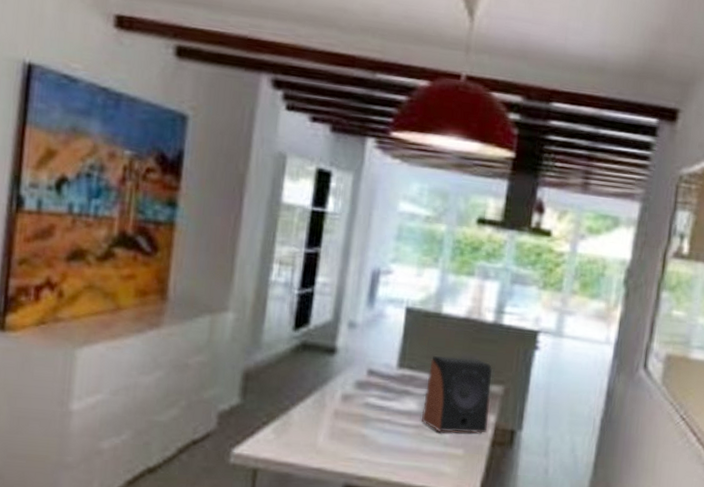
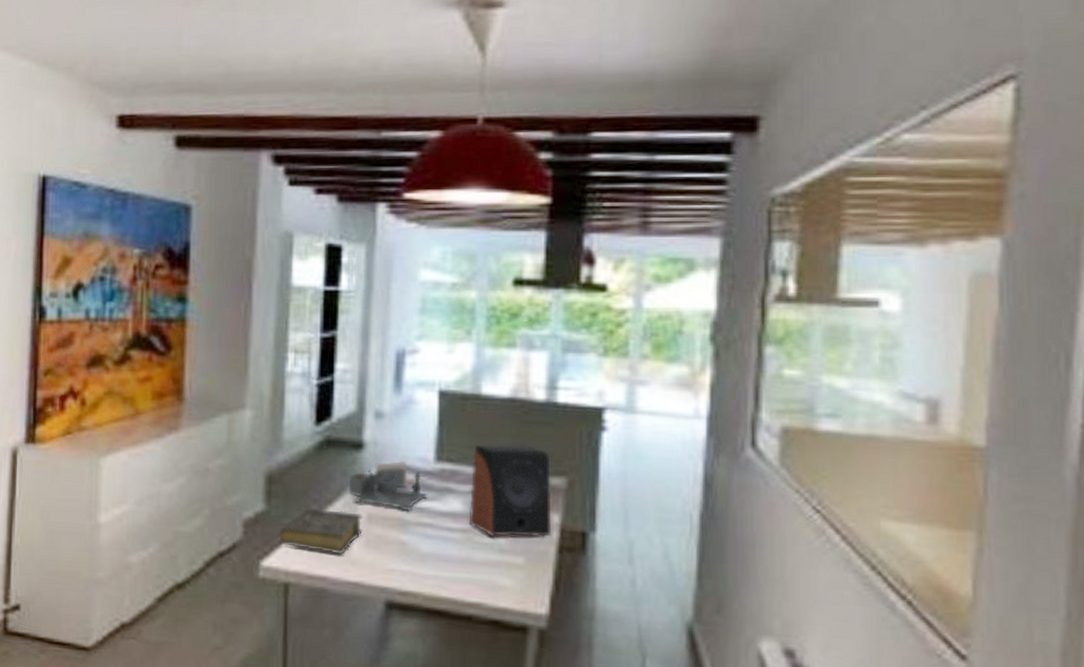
book: none [252,402,330,444] -> present [279,507,363,555]
desk organizer: none [320,362,389,409] -> present [349,458,428,512]

